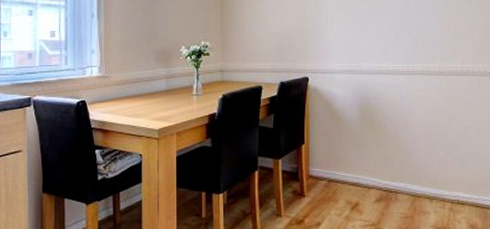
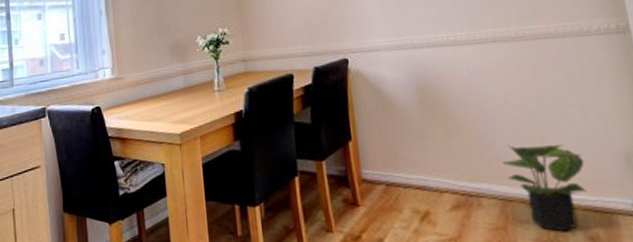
potted plant: none [417,155,474,221] -> present [503,144,587,232]

